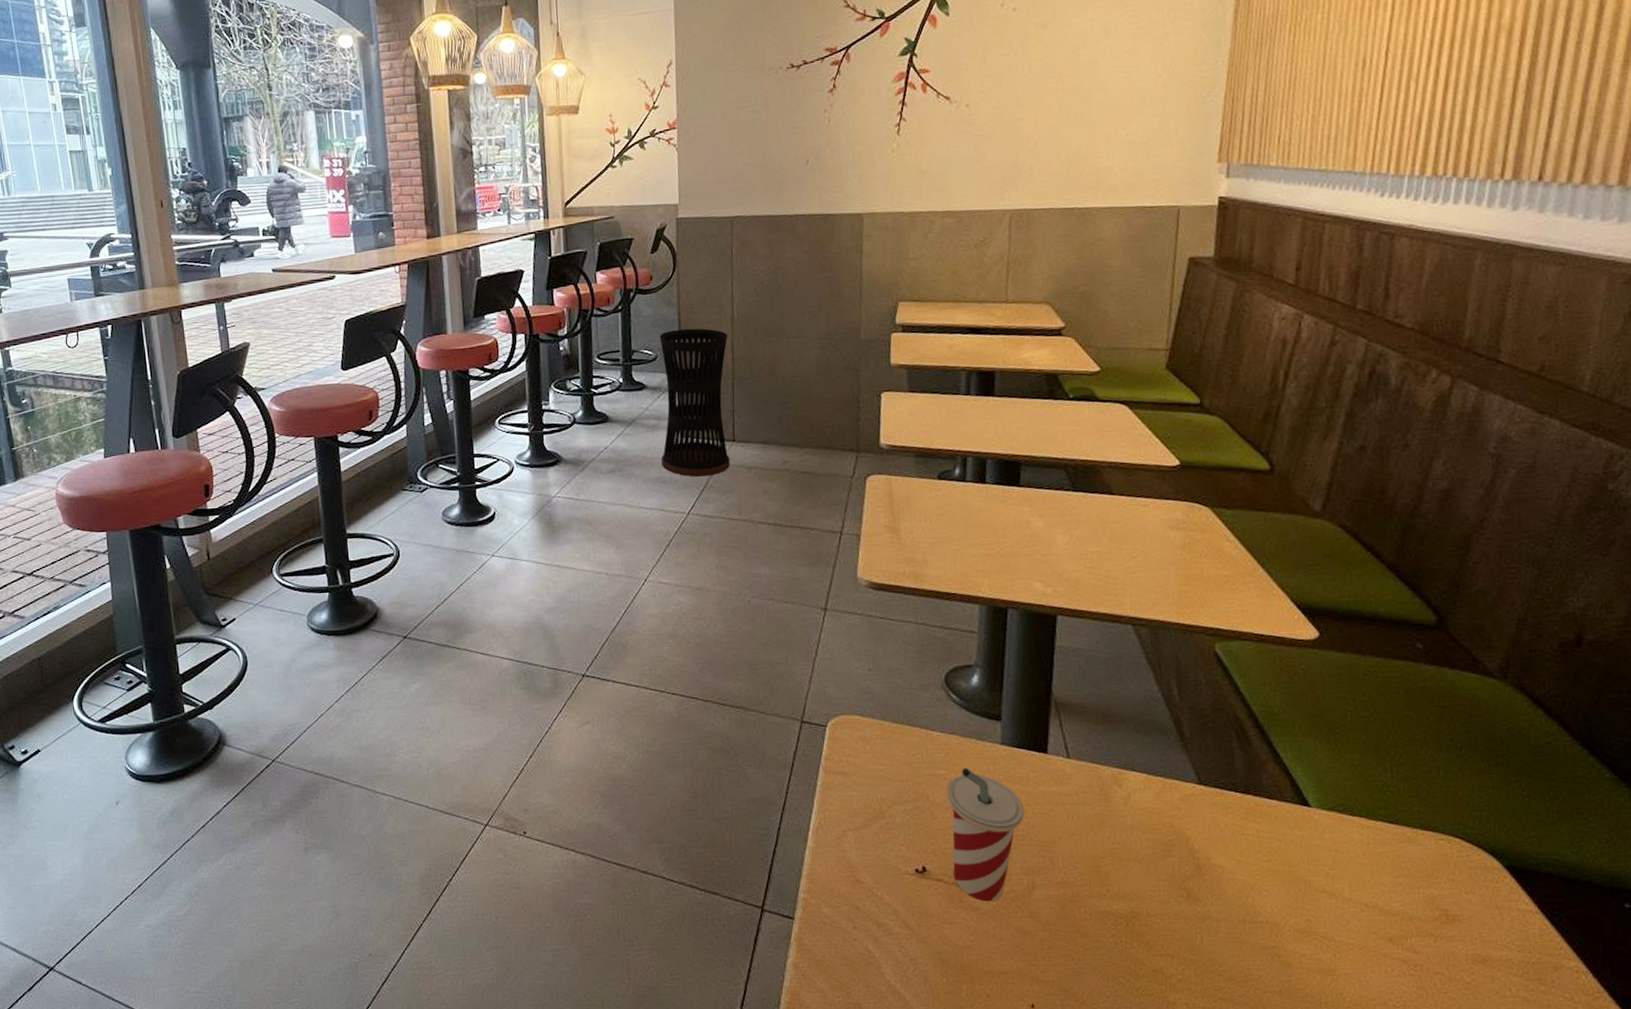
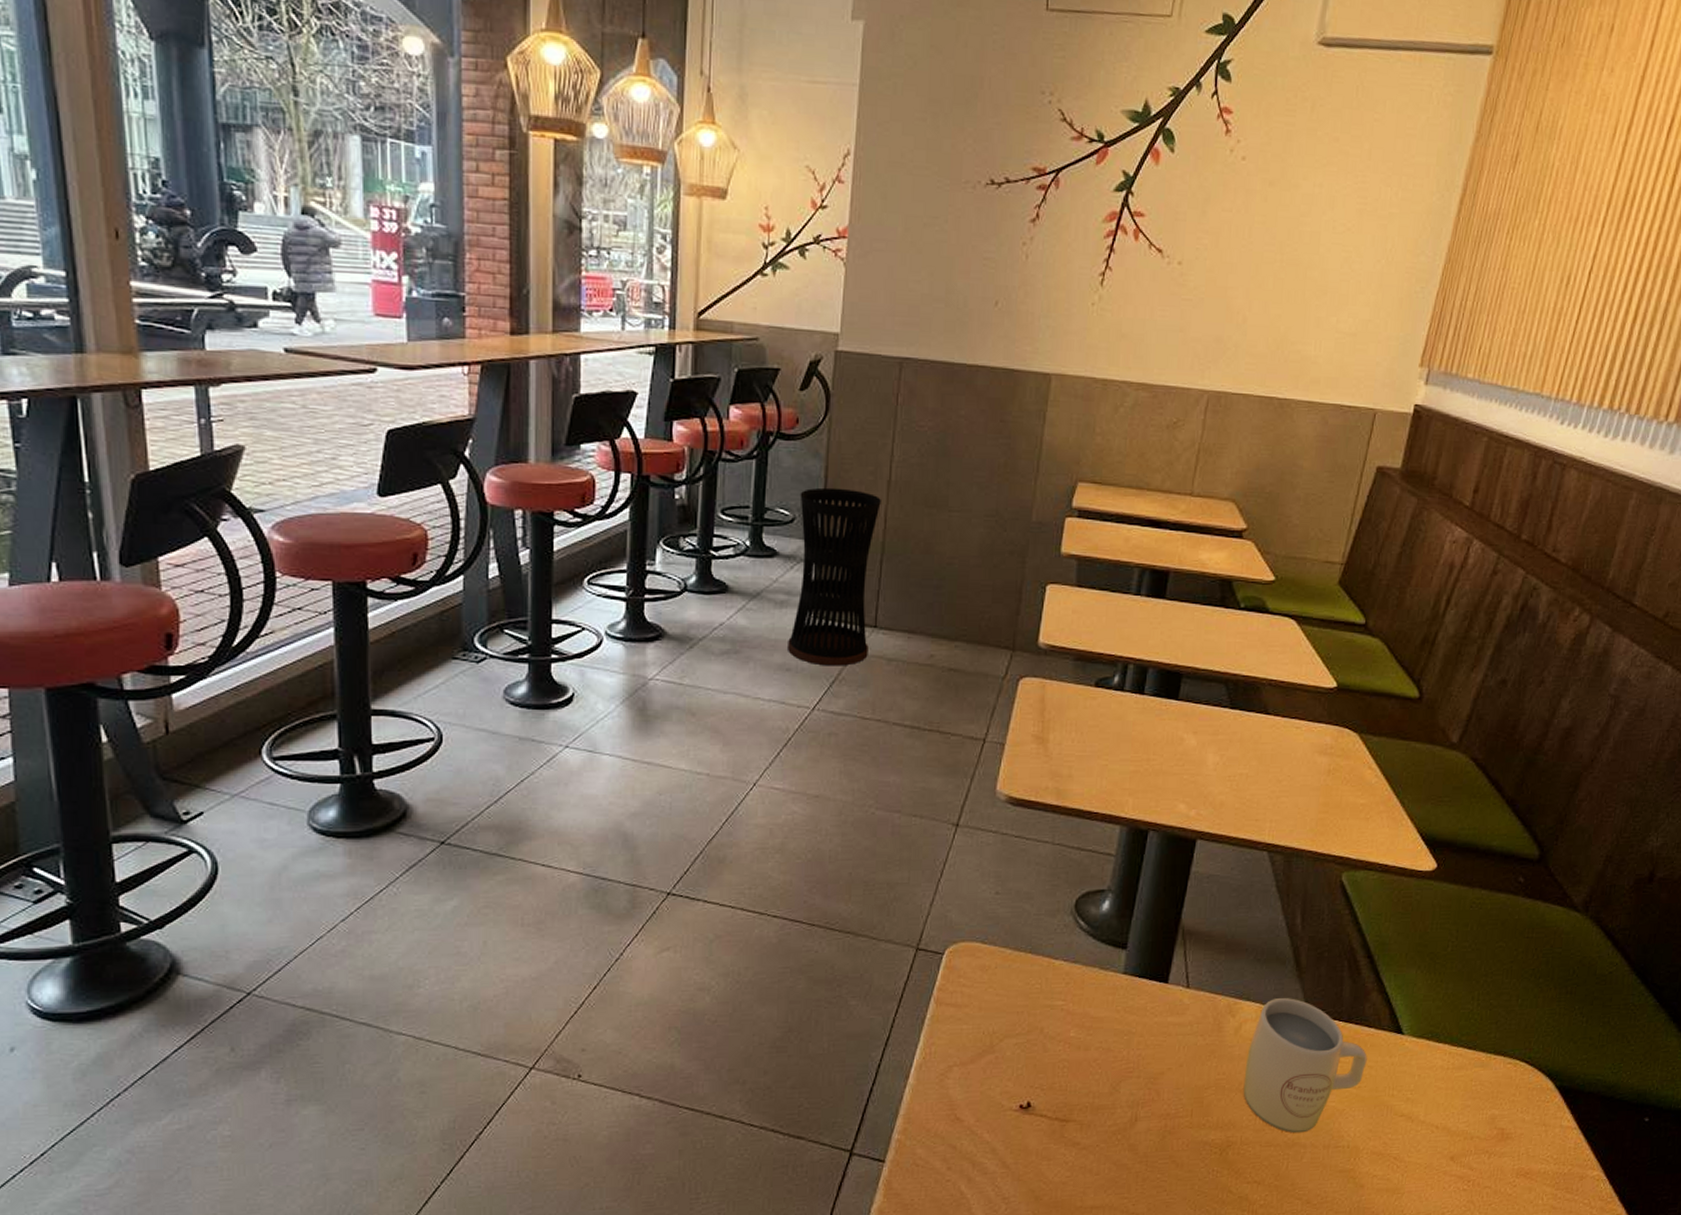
beverage cup: present [946,768,1024,902] -> none [1058,999,1138,1136]
mug: none [1140,767,1274,907] -> present [1243,997,1367,1133]

